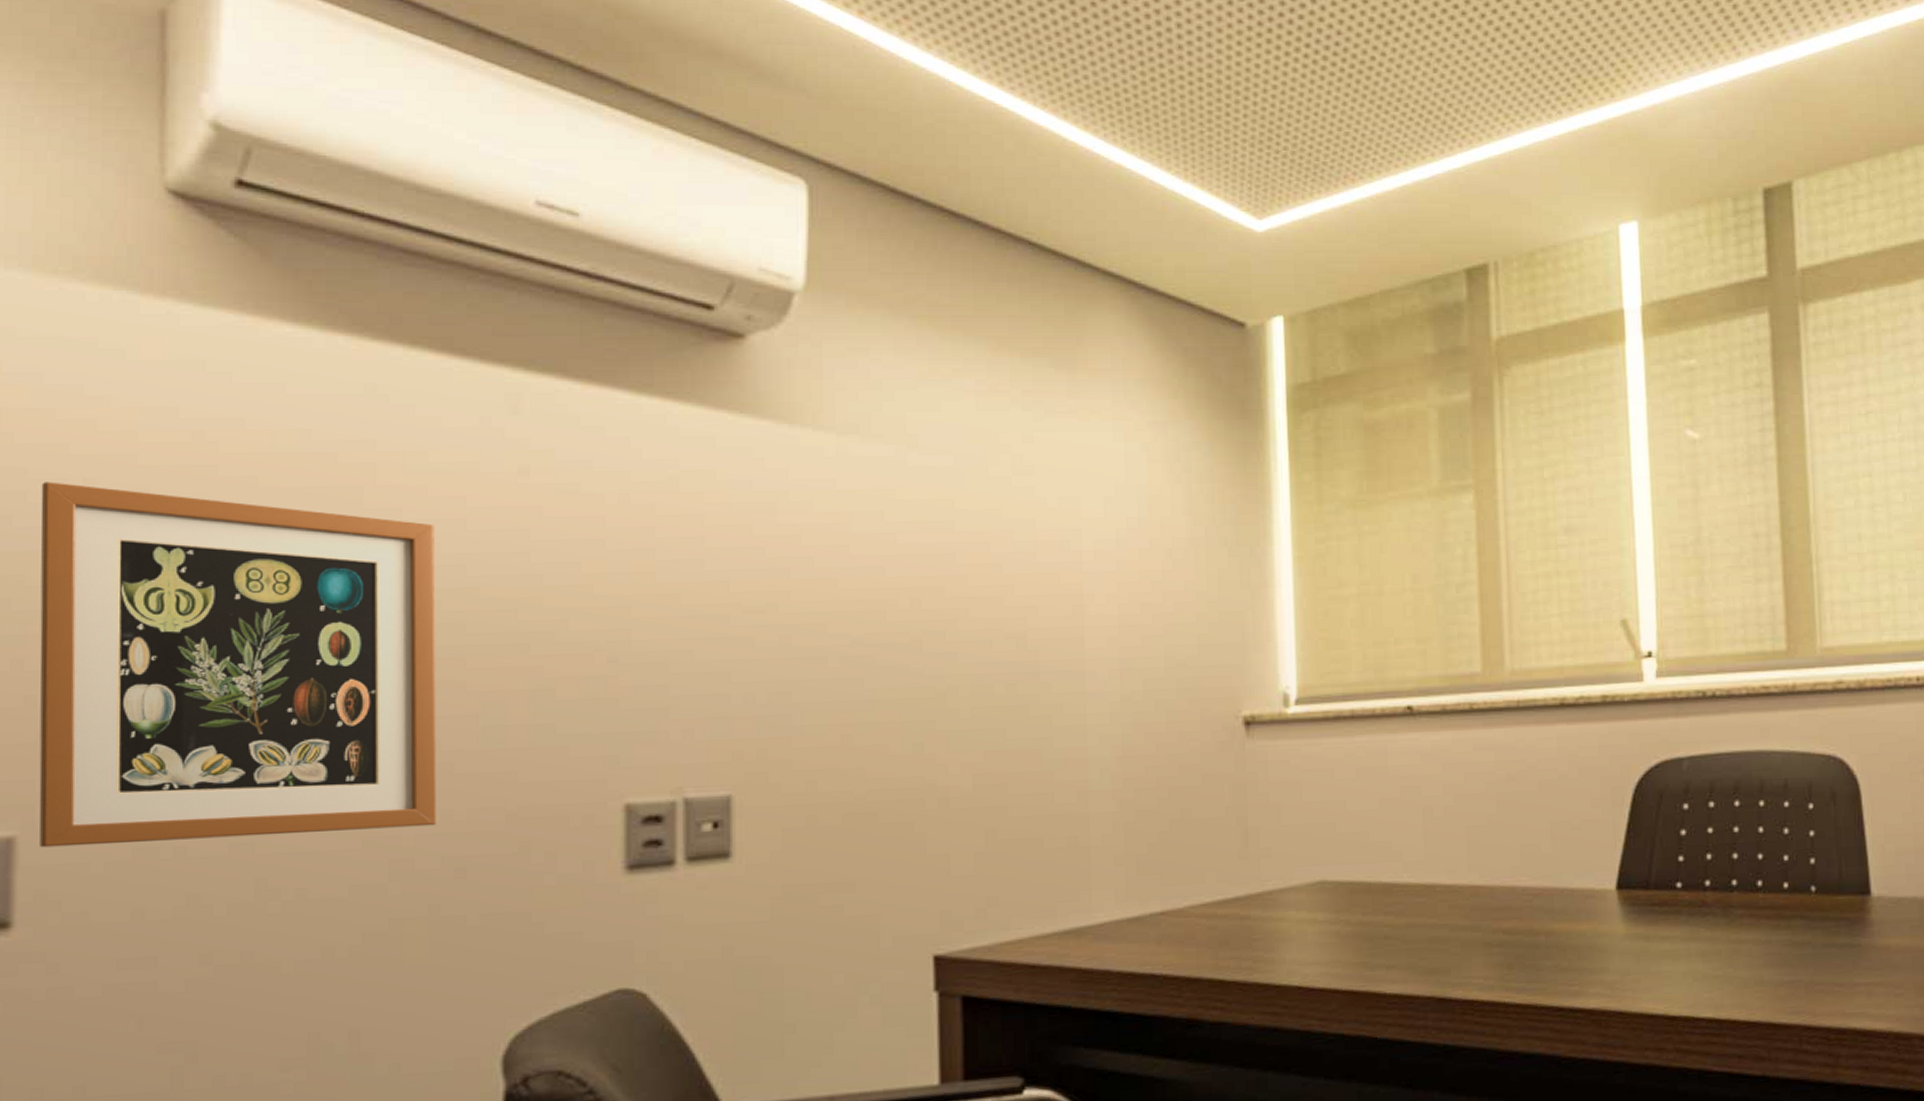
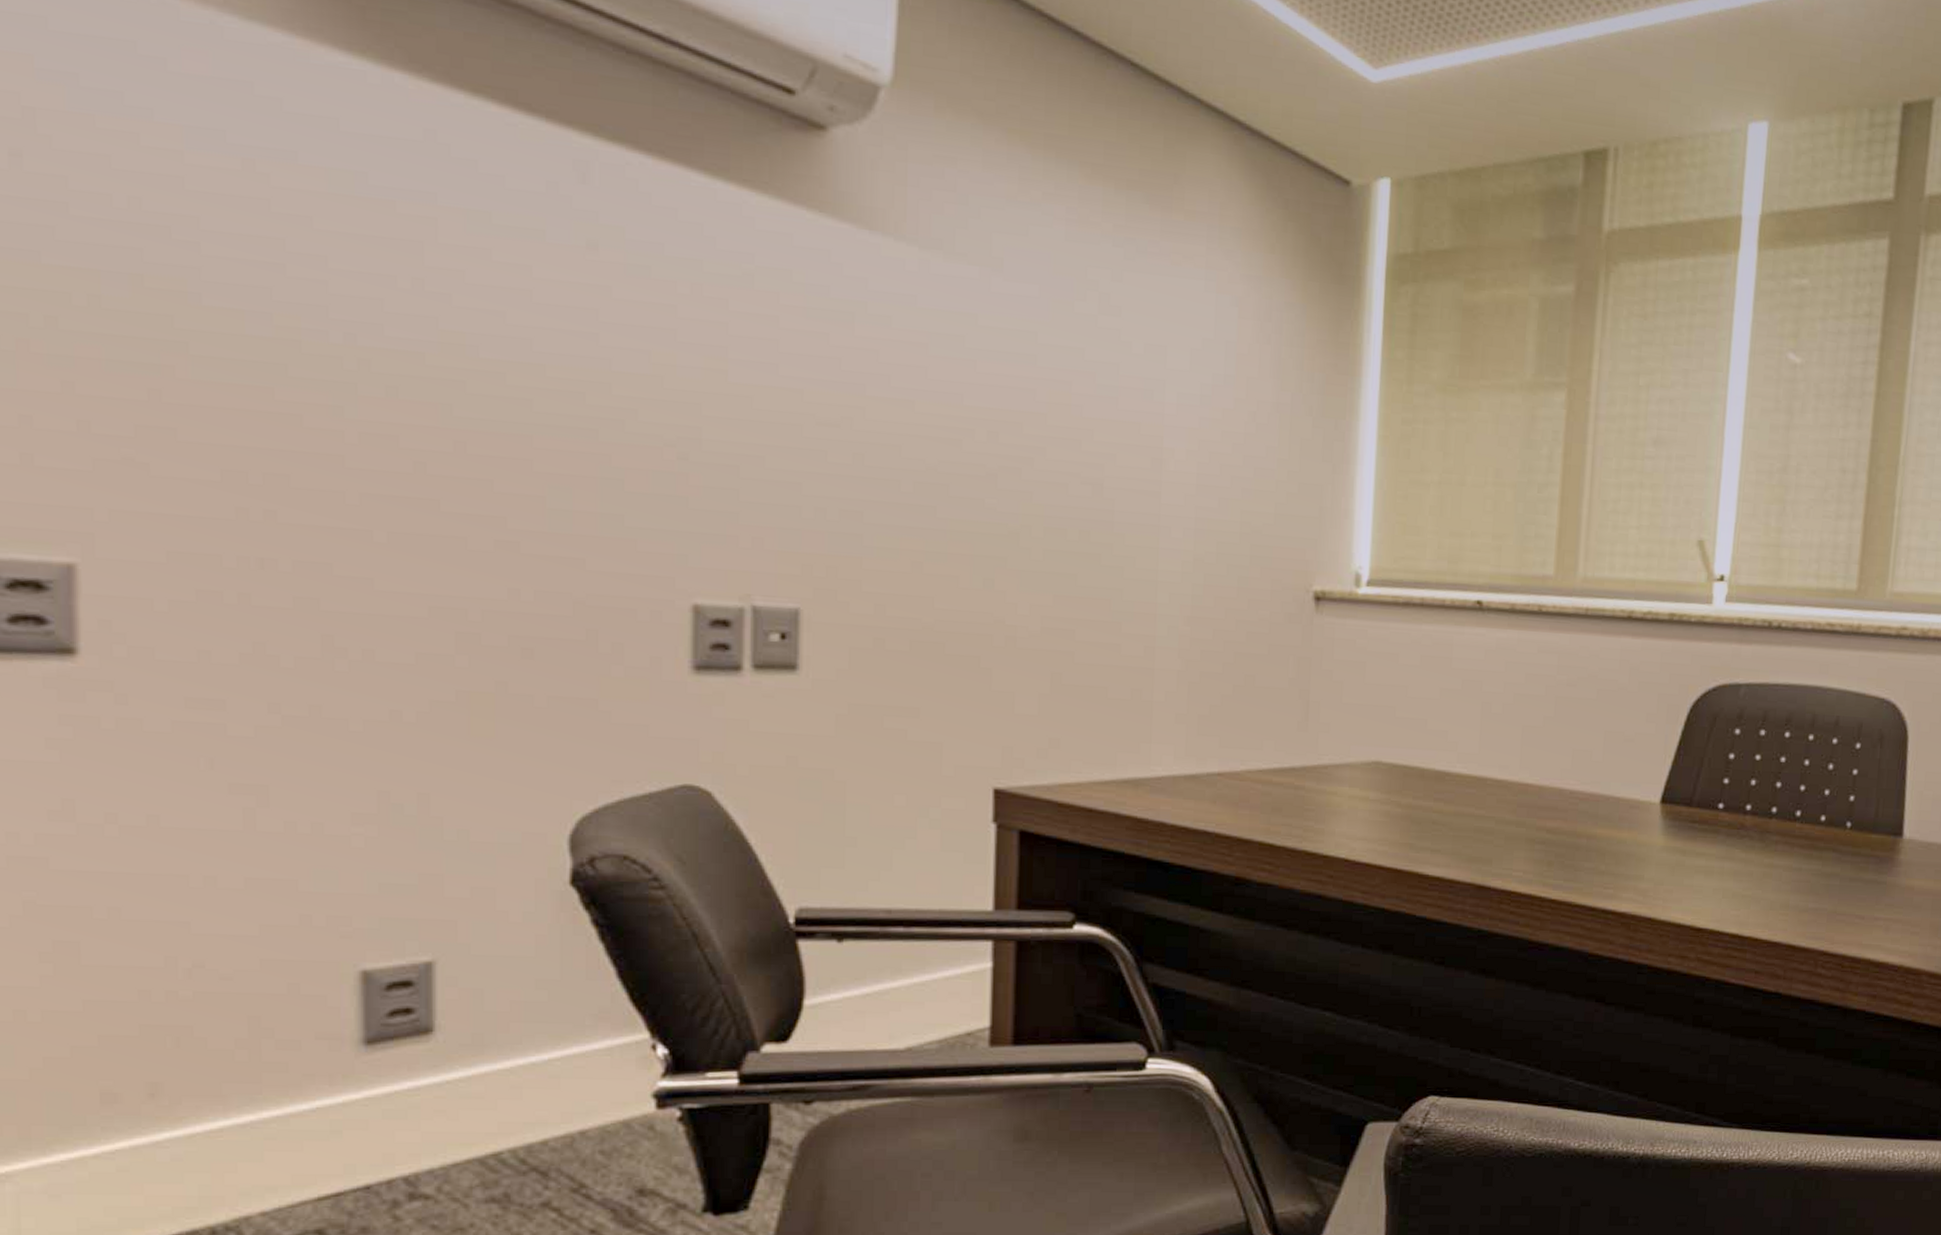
wall art: present [39,481,436,848] -> none [83,194,503,604]

